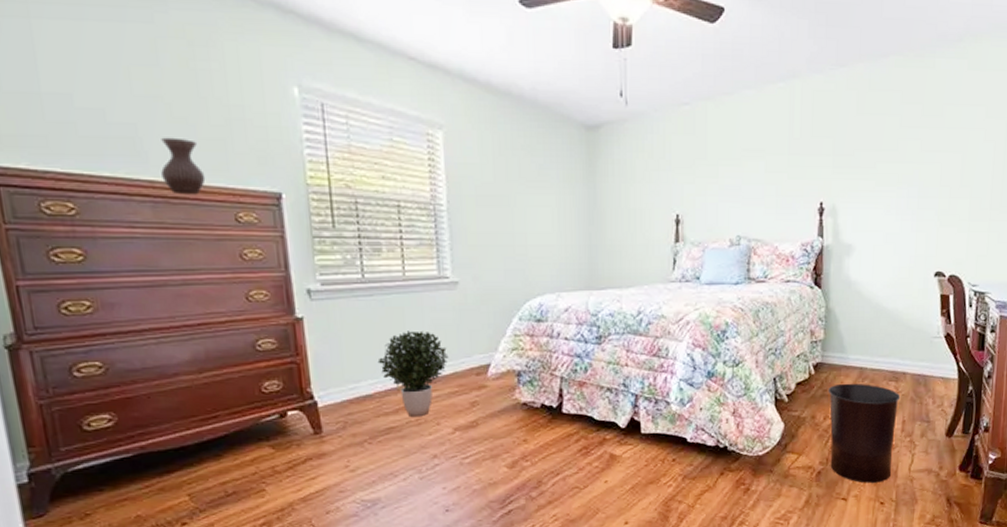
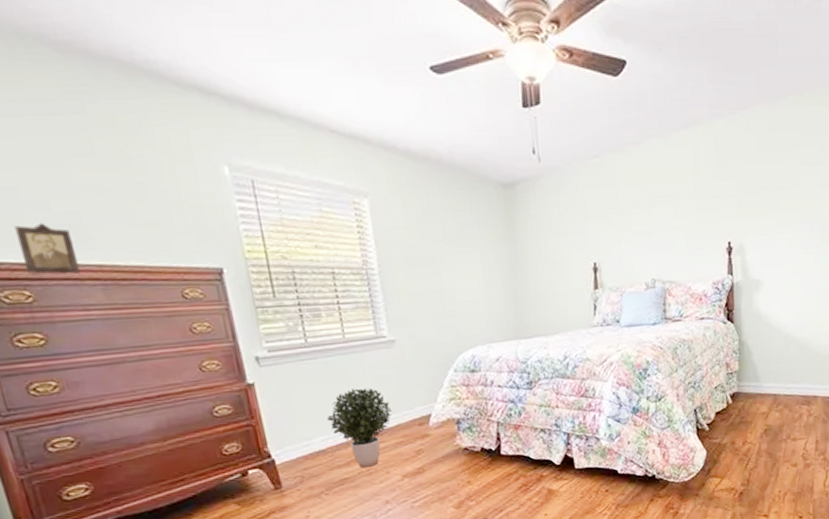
photo frame: none [65,132,130,188] -> present [14,223,81,275]
vase: present [161,137,206,195] -> none [105,222,151,277]
waste bin: present [827,383,901,483] -> none [745,408,813,500]

